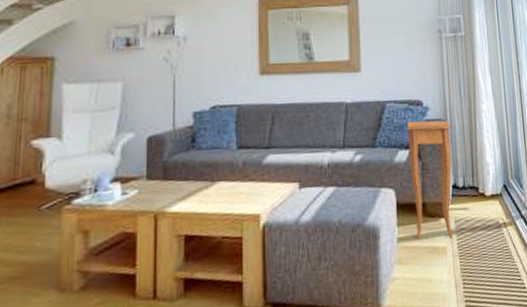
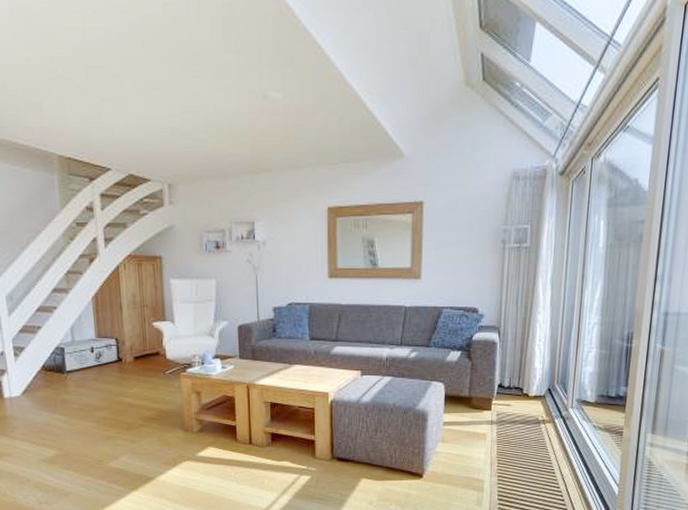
side table: present [407,120,453,238] -> none [460,326,503,427]

